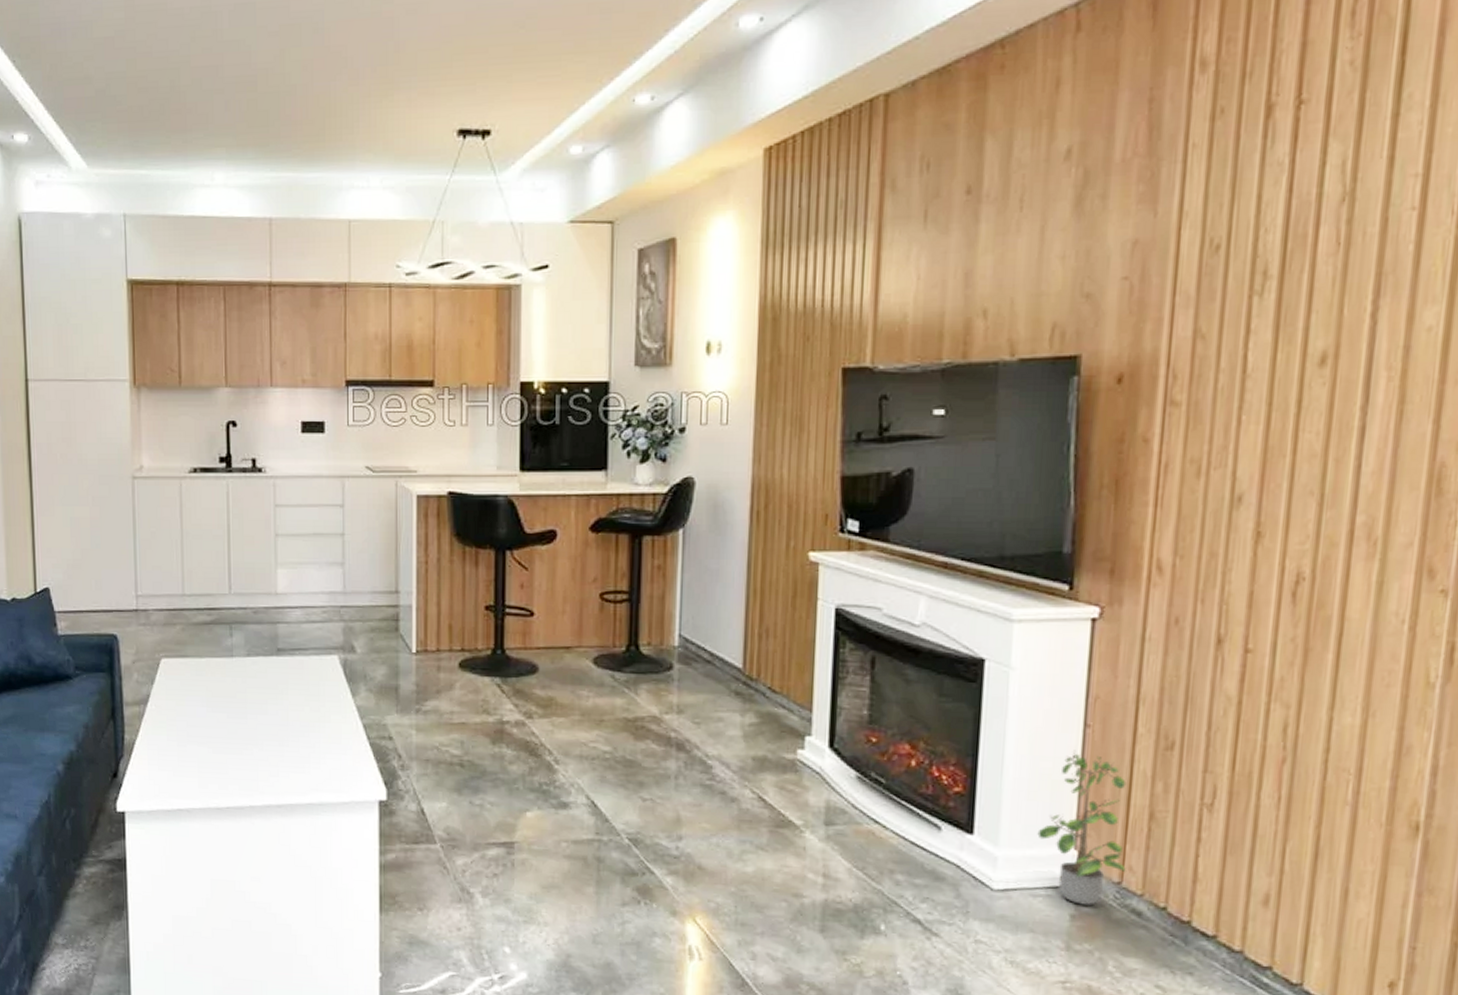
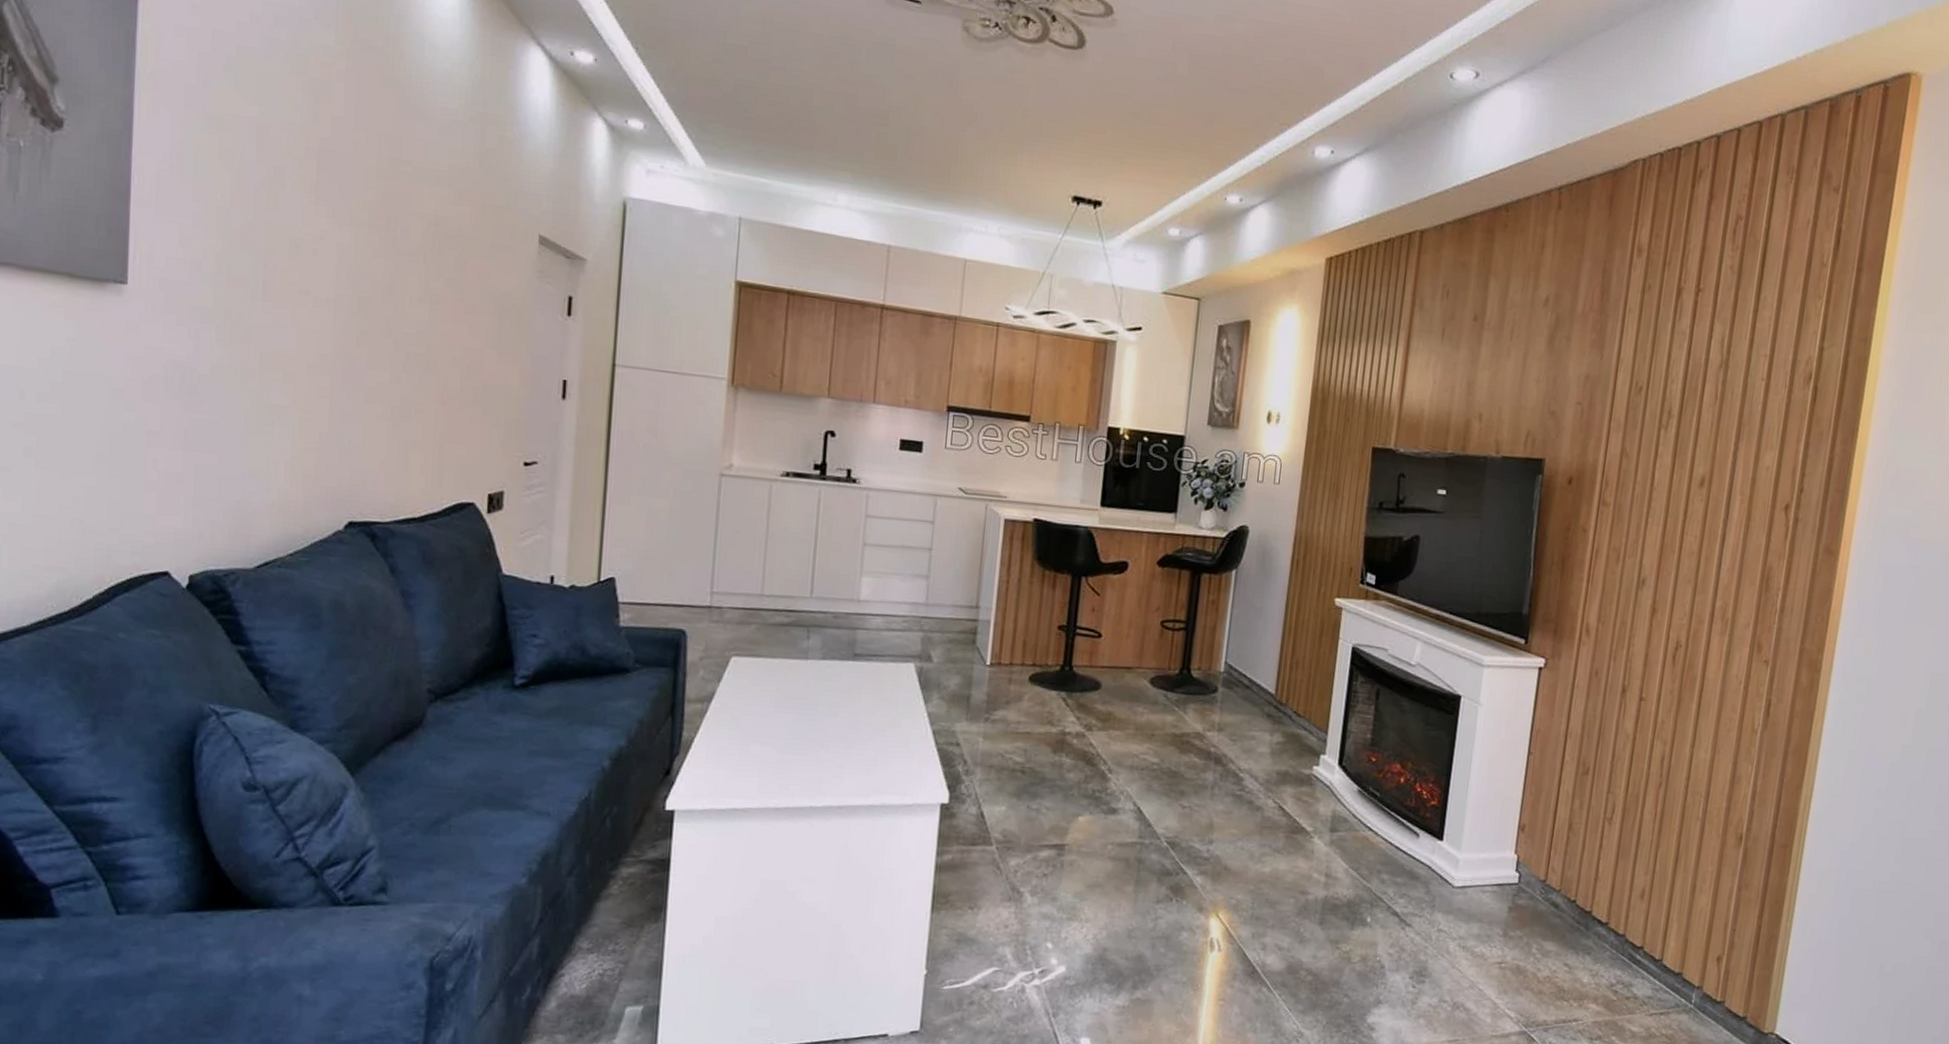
potted plant: present [1037,750,1127,905] -> none [1489,772,1555,899]

